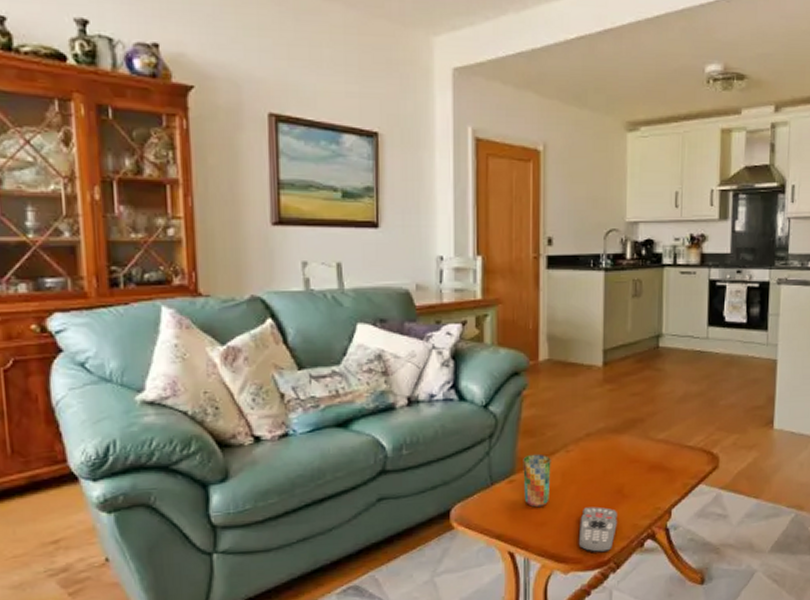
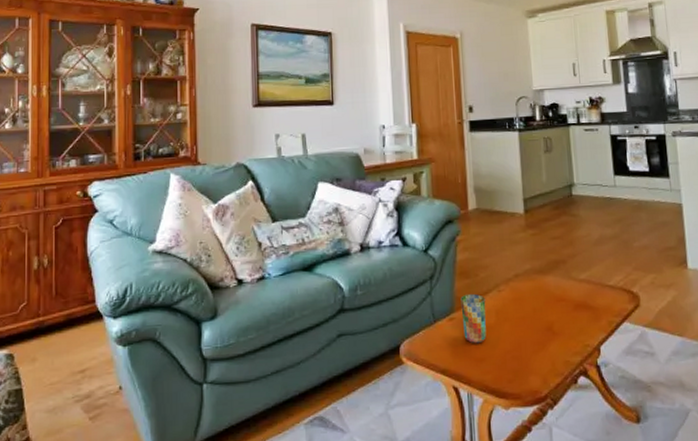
remote control: present [578,506,617,553] -> none [515,343,550,389]

